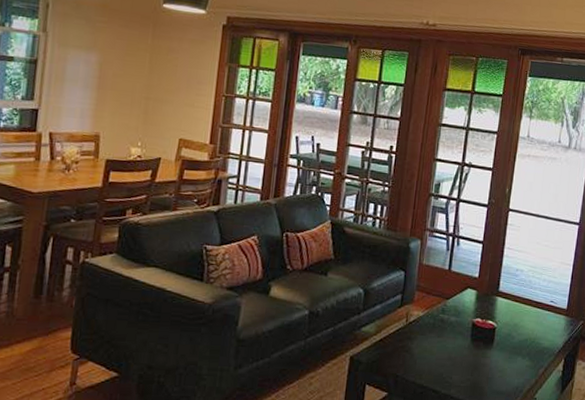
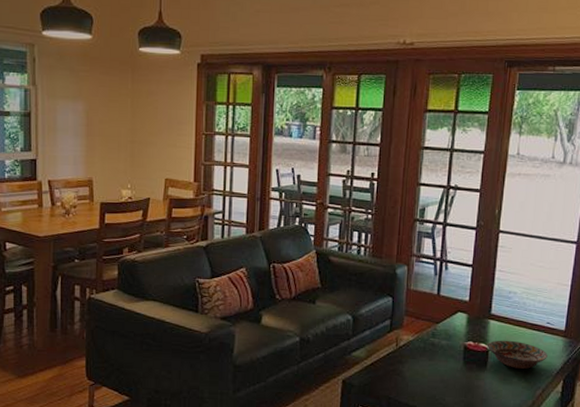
decorative bowl: none [495,317,551,347] -> present [488,340,548,369]

